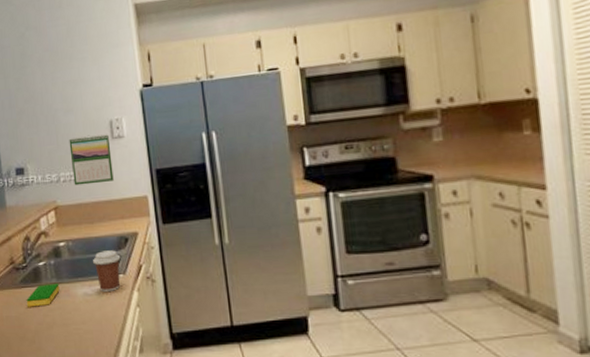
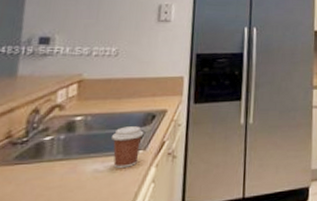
dish sponge: present [26,282,60,307] -> none [16,159,66,187]
calendar: present [69,134,114,186] -> none [107,15,155,61]

